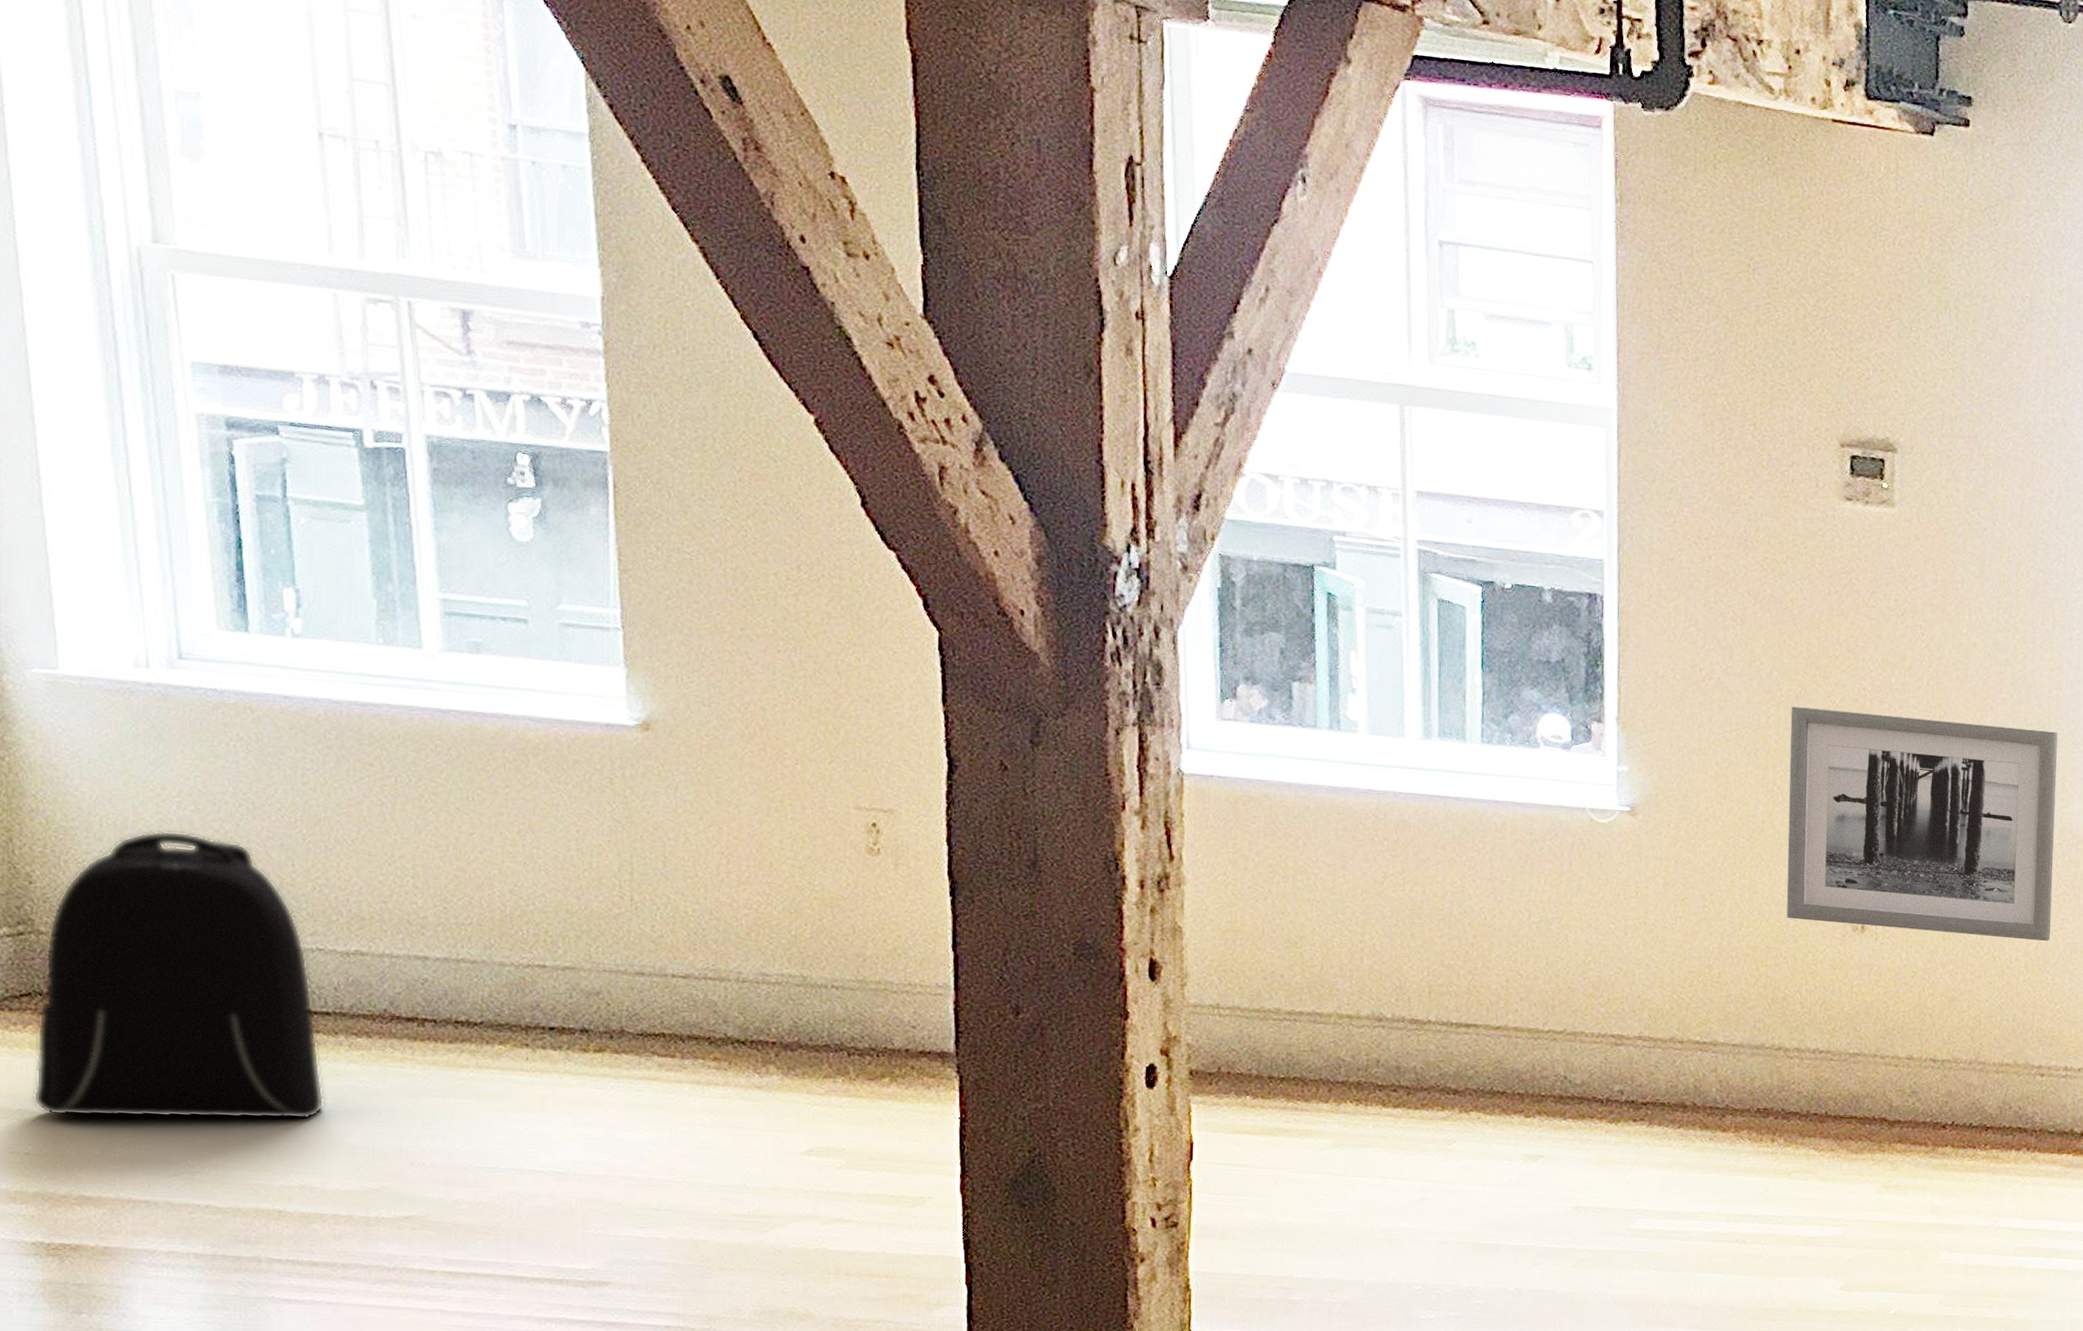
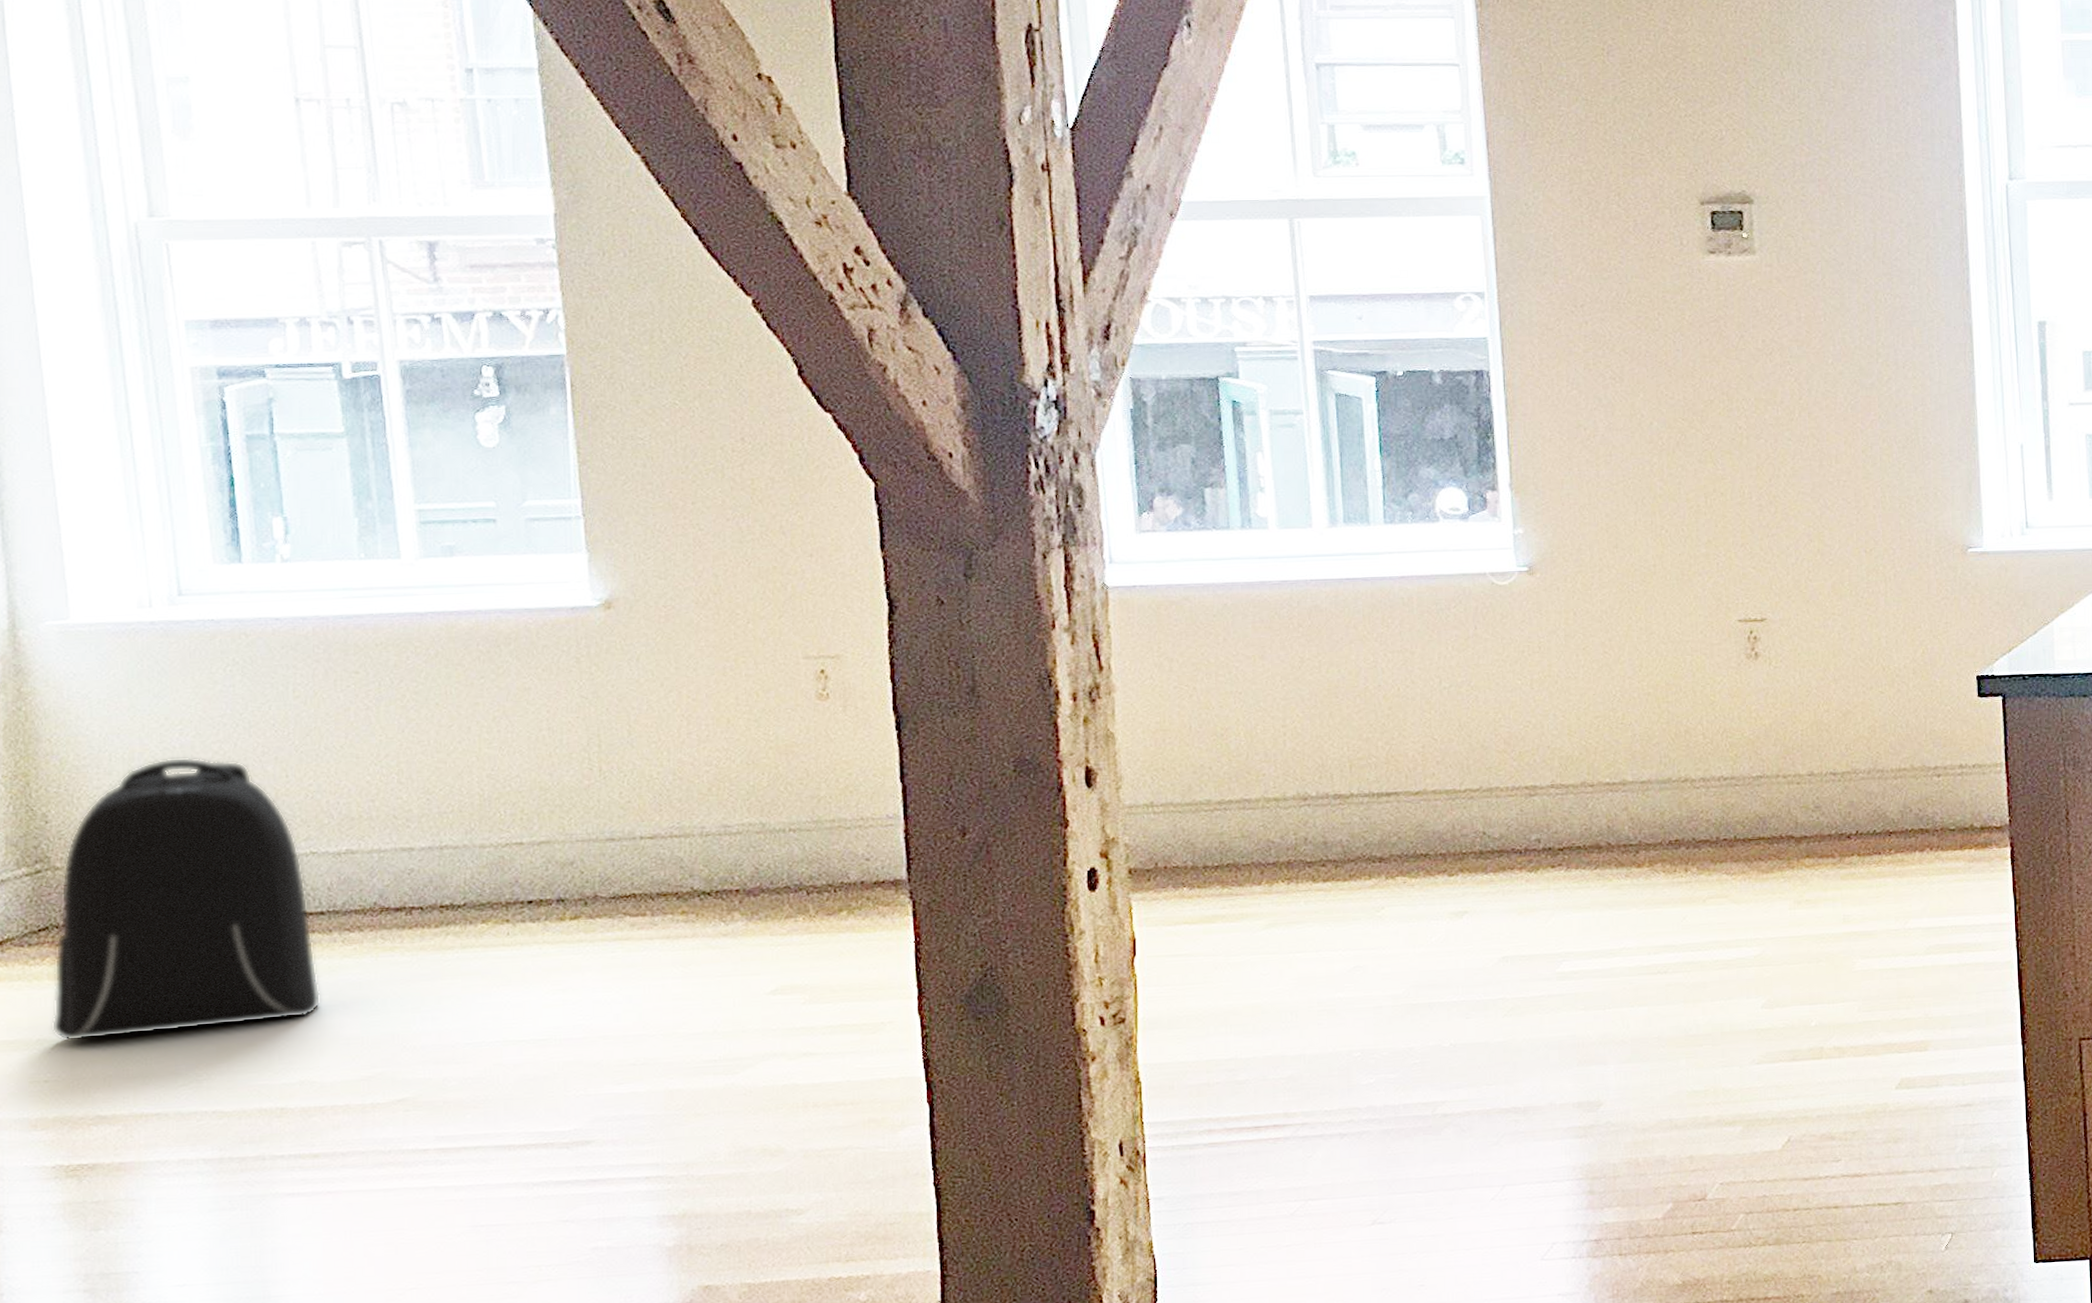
wall art: present [1786,706,2058,941] -> none [1673,446,1936,655]

